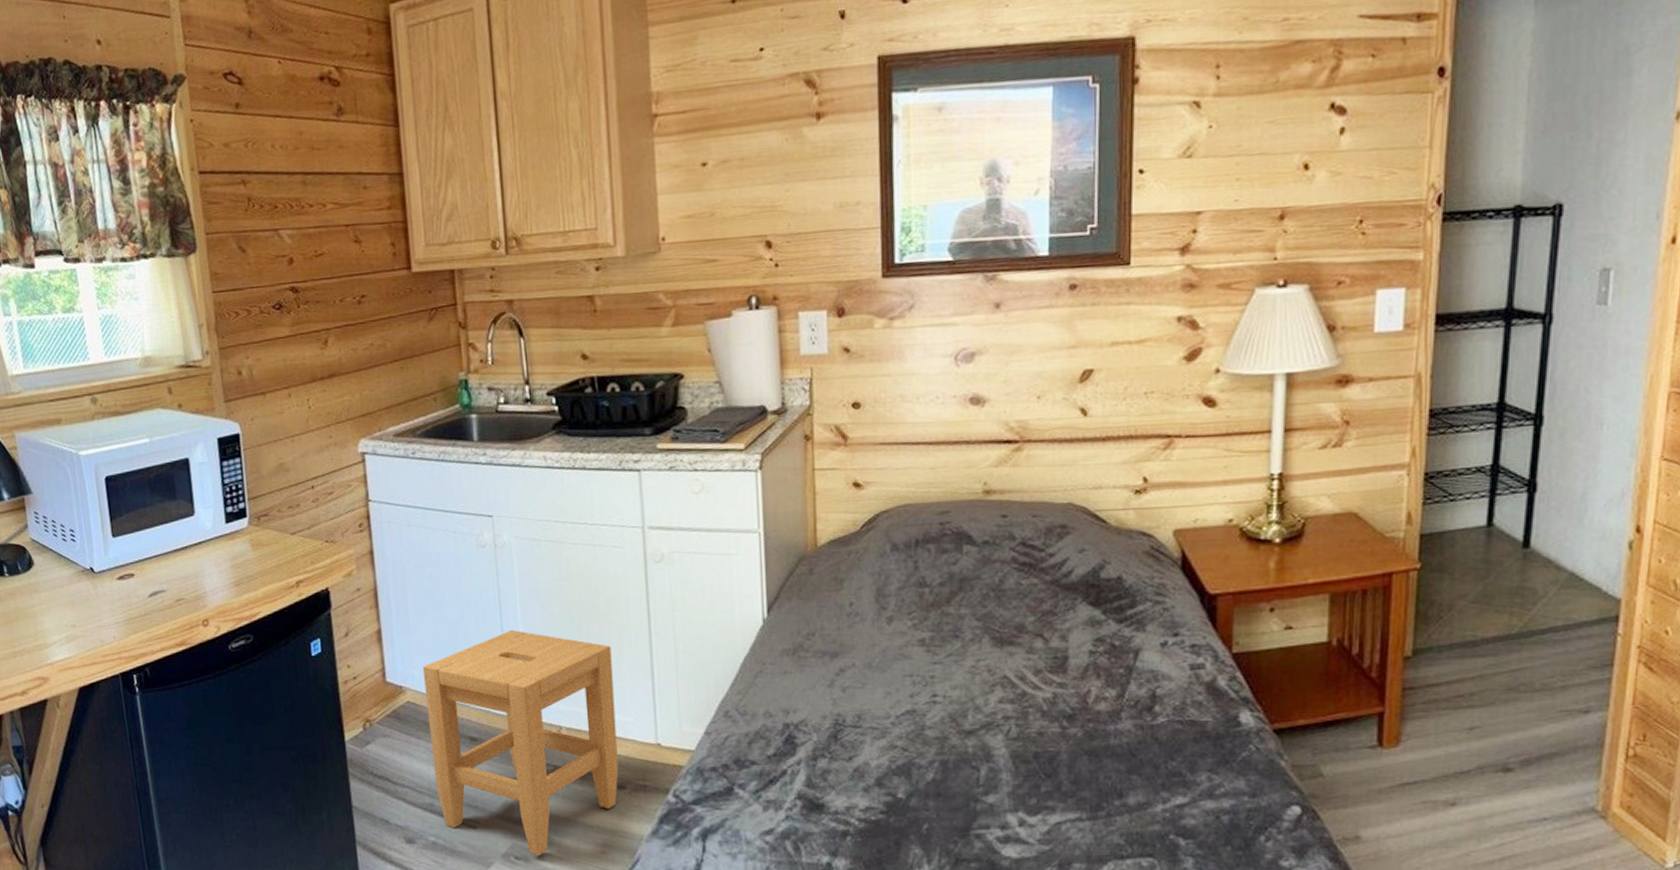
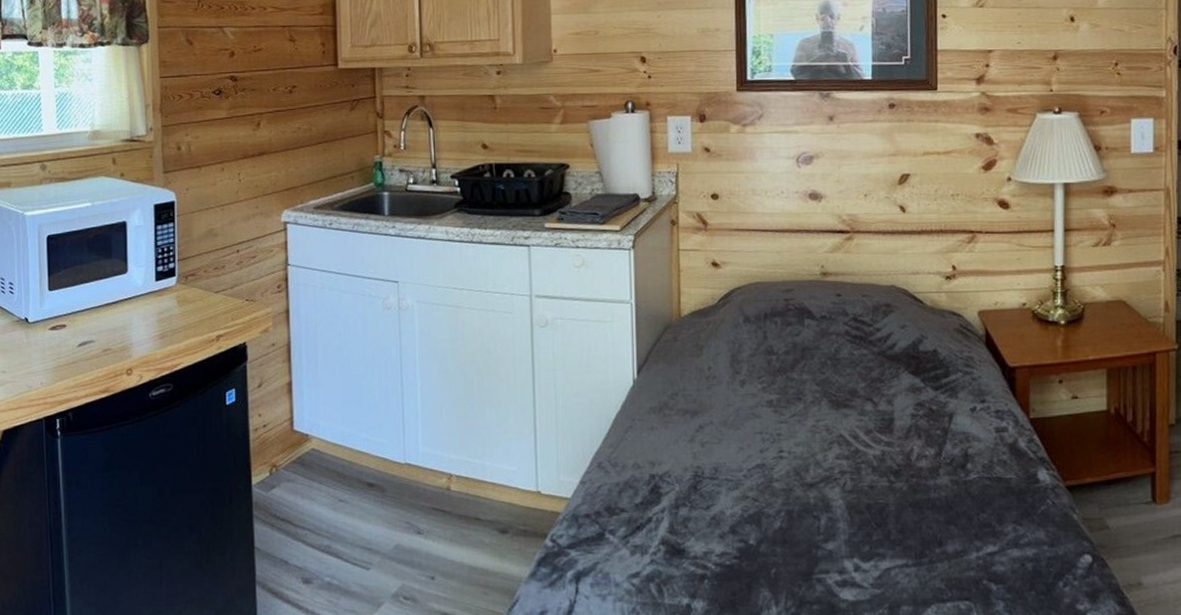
stool: present [422,629,619,855] -> none [327,384,502,596]

